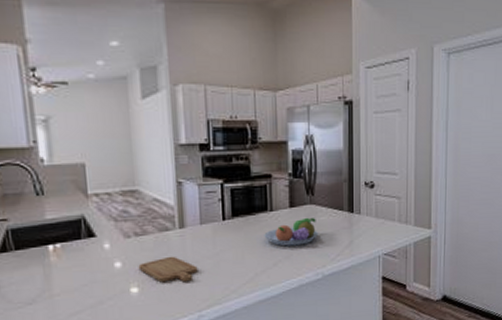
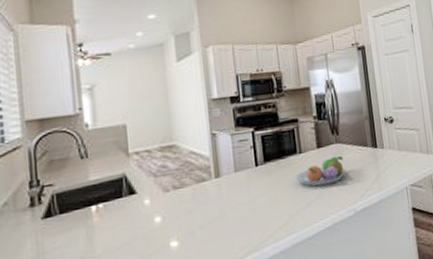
chopping board: present [138,256,198,283] -> none [177,205,235,234]

